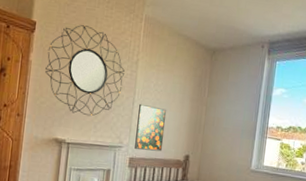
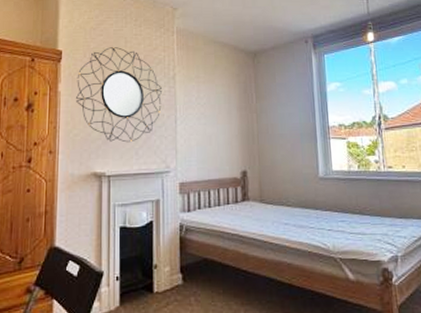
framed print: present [135,103,167,152] -> none [183,120,216,173]

